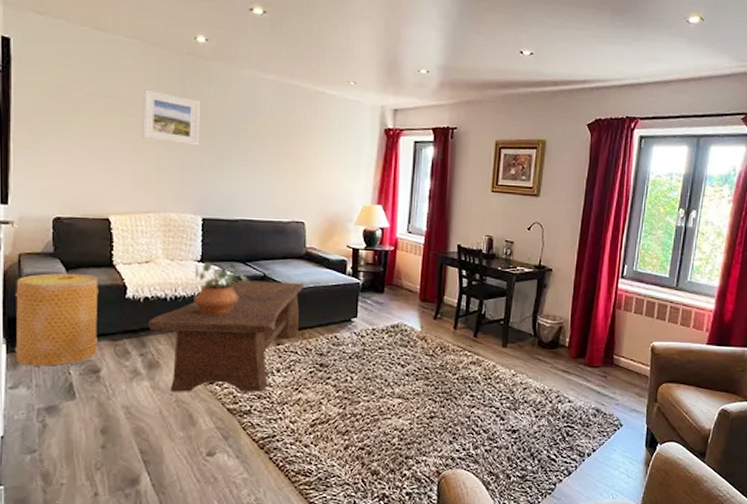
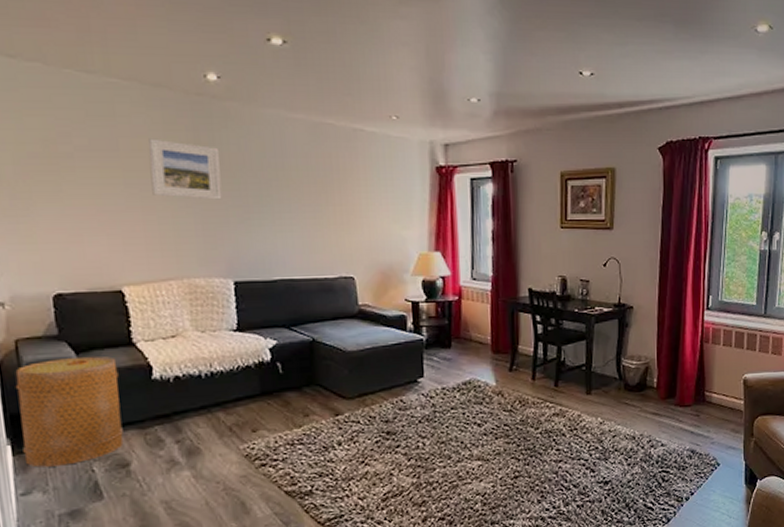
coffee table: present [148,280,304,392] -> none [181,345,360,480]
potted plant: present [194,262,251,315] -> none [232,328,298,390]

